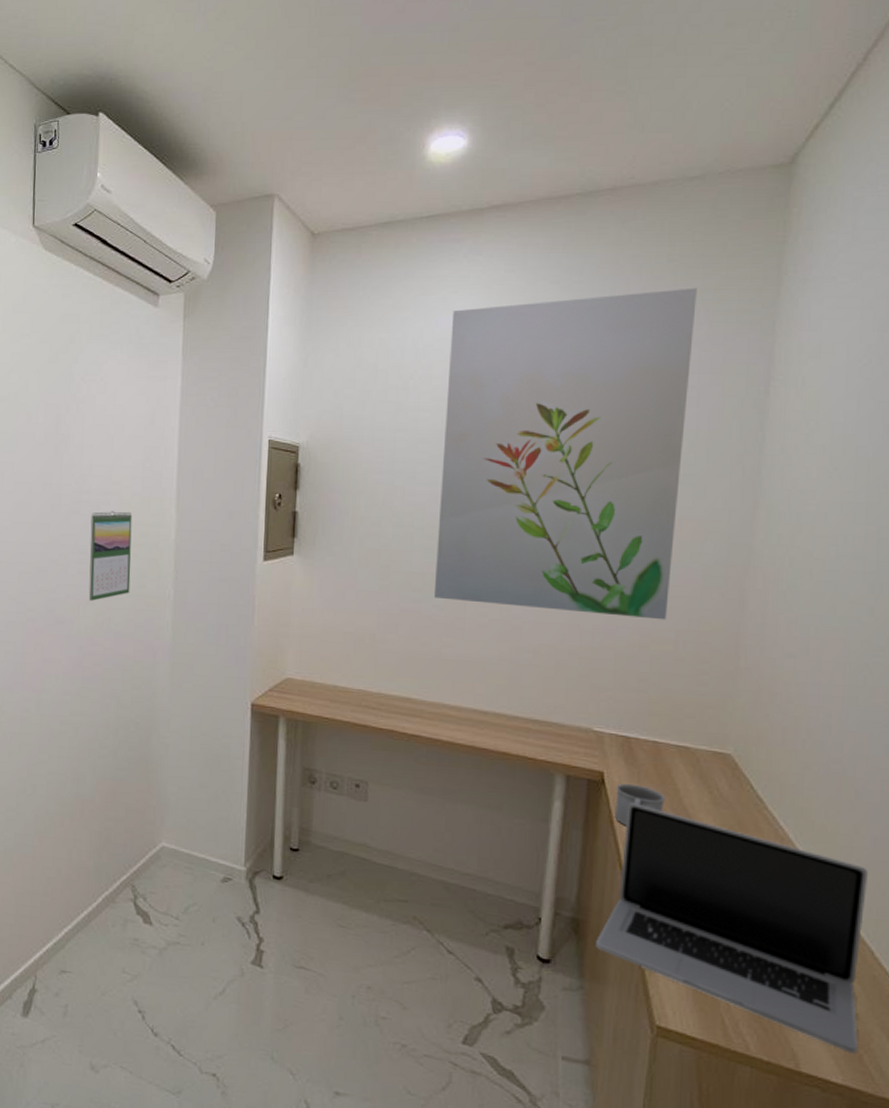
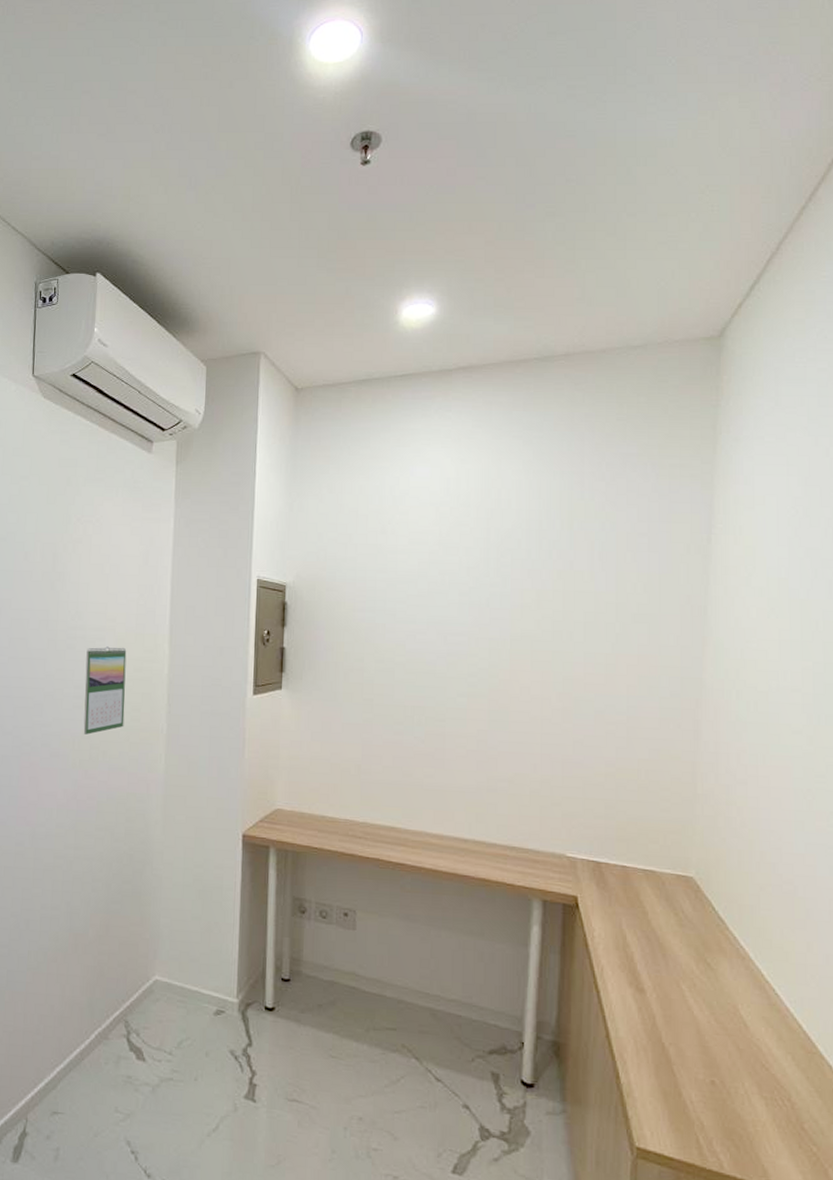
wall art: present [433,288,697,620] -> none [414,444,644,750]
laptop: present [596,803,869,1054] -> none [576,926,823,1168]
mug: present [615,783,665,826] -> none [589,907,635,949]

